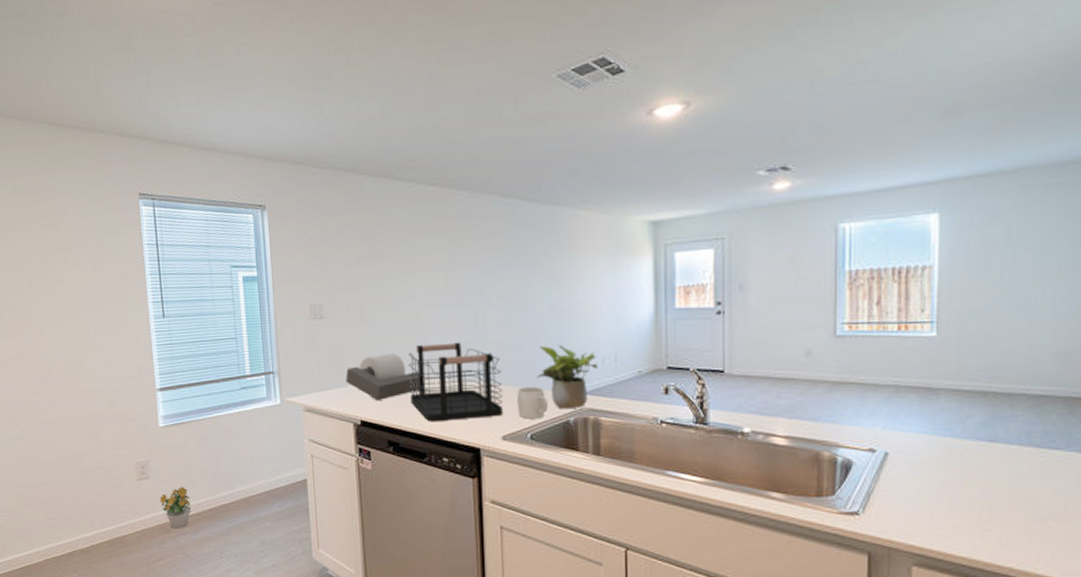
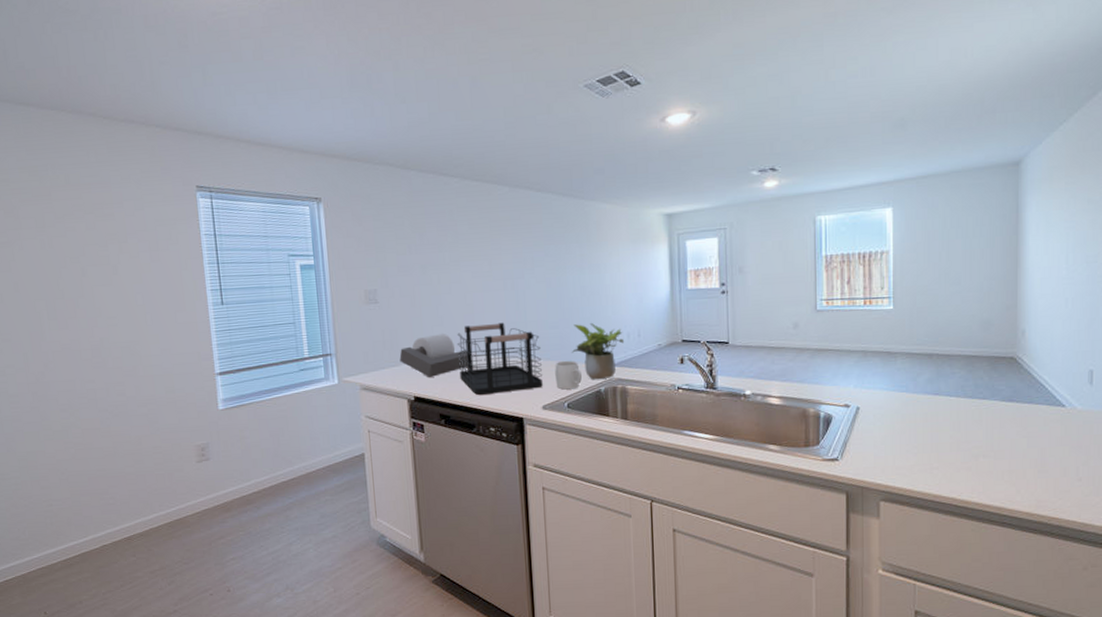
flowerpot: present [160,487,192,529] -> none [220,466,252,507]

